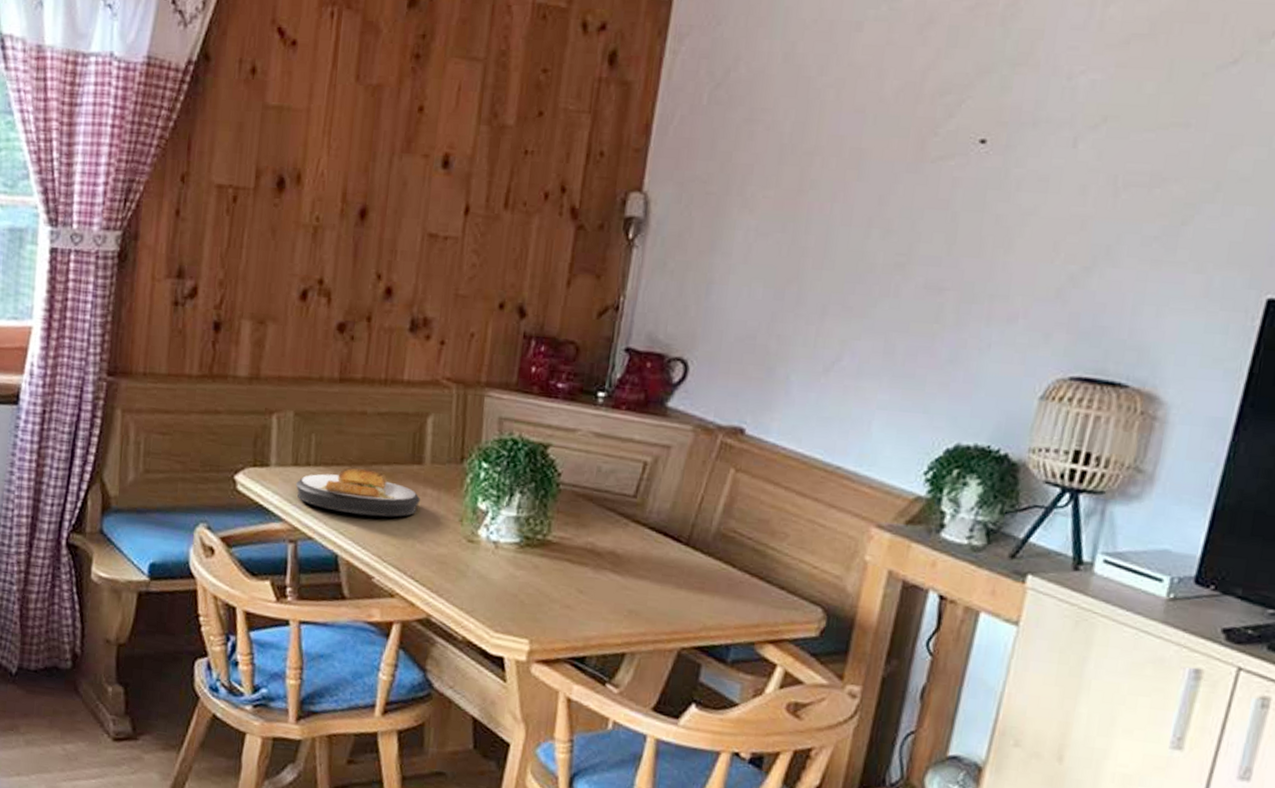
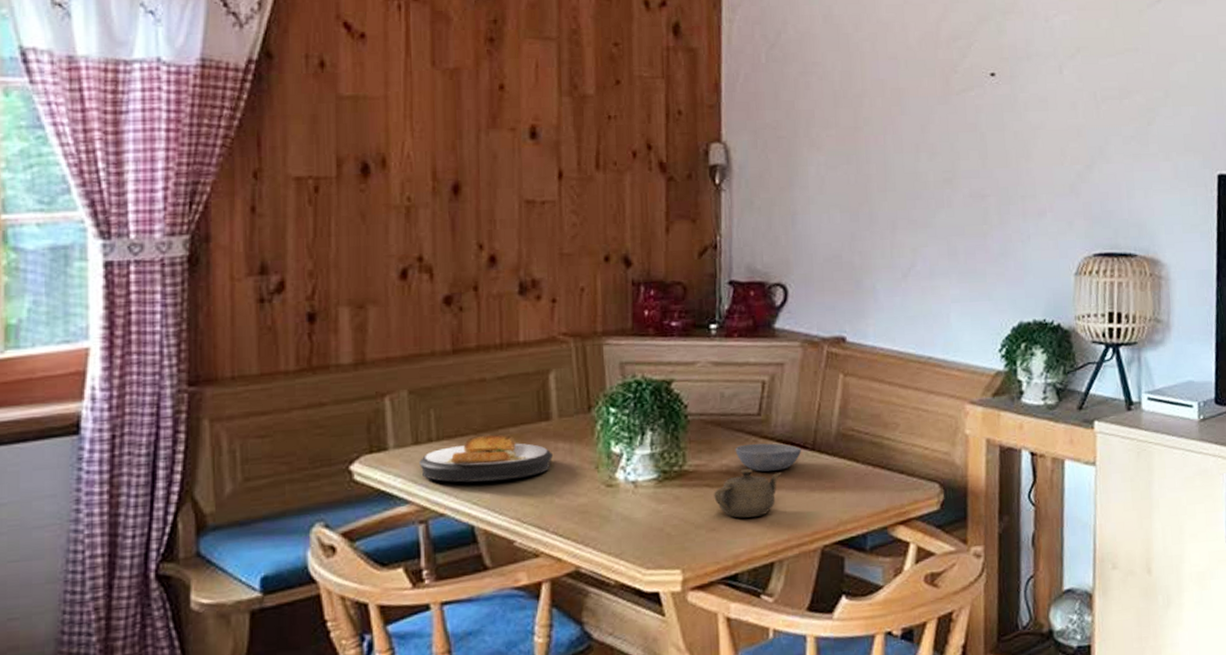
teapot: none [573,550,649,603] -> present [714,468,782,518]
bowl: none [603,525,675,560] -> present [735,443,802,472]

